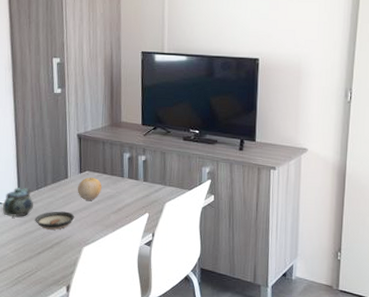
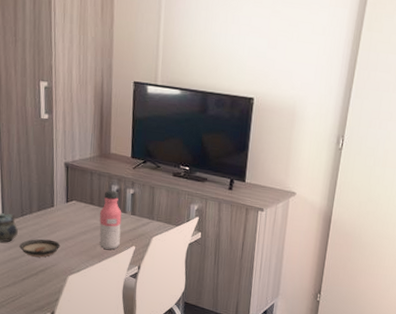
fruit: present [77,177,102,200] -> none [63,207,89,230]
water bottle: none [112,158,134,219] -> present [99,190,122,250]

